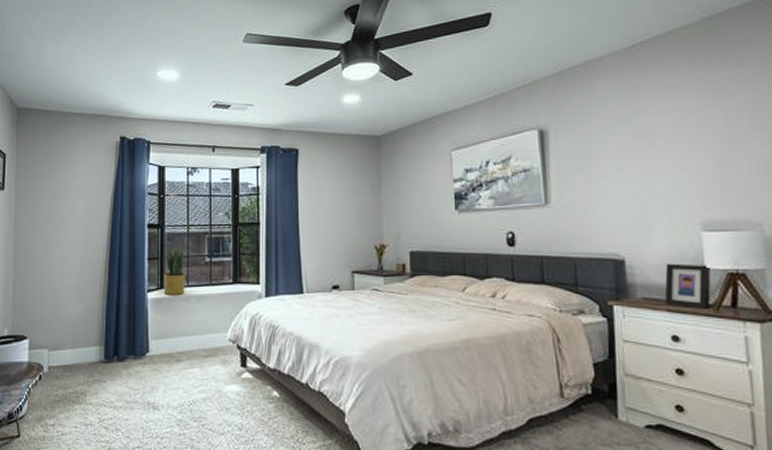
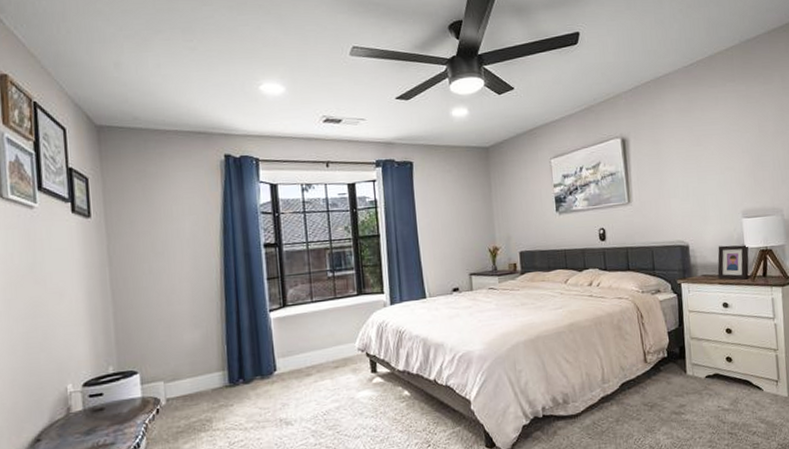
planter: present [164,244,187,296] -> none [284,262,310,314]

